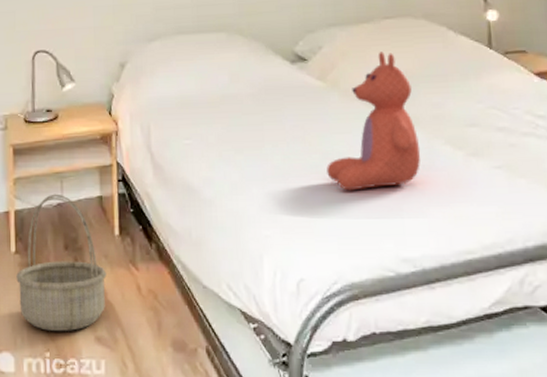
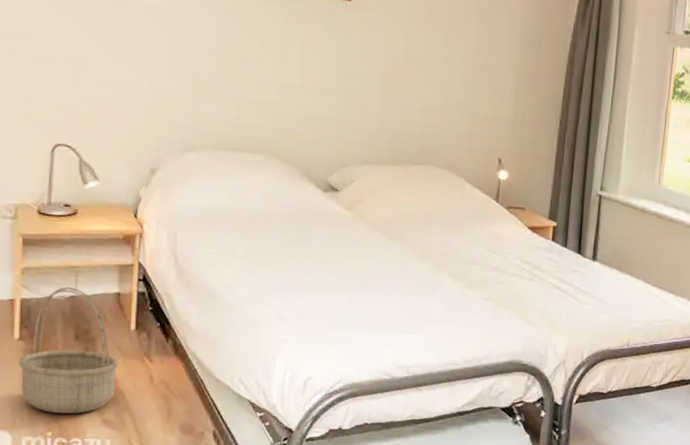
teddy bear: present [327,52,421,191] -> none [343,192,427,308]

